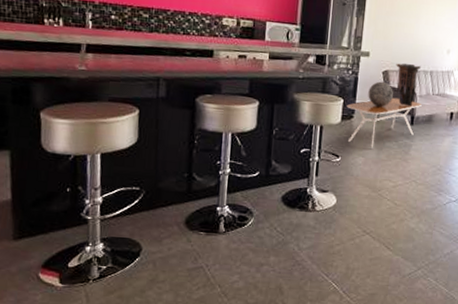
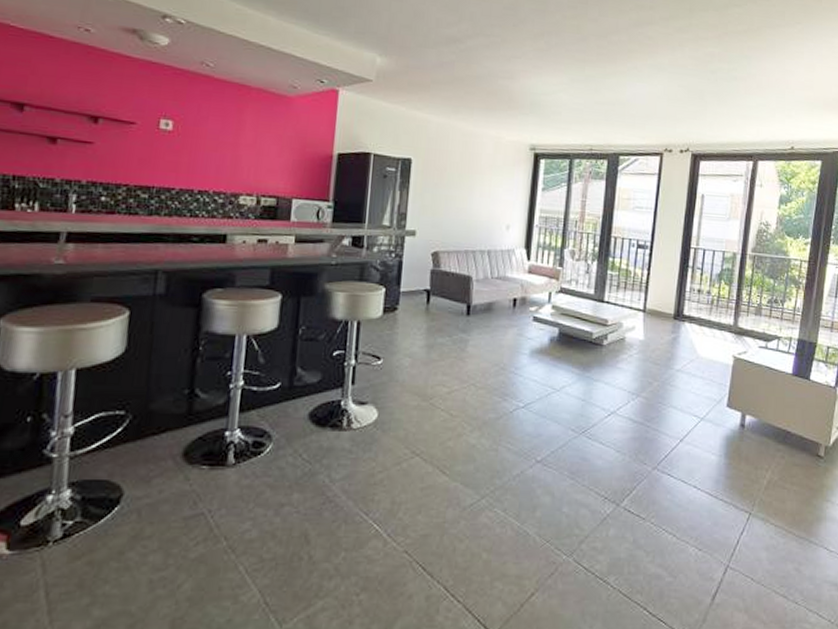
coffee table: present [347,97,422,149] -> none [389,283,479,347]
decorative globe: present [368,81,393,107] -> none [415,264,445,296]
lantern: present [396,63,421,107] -> none [447,242,476,293]

